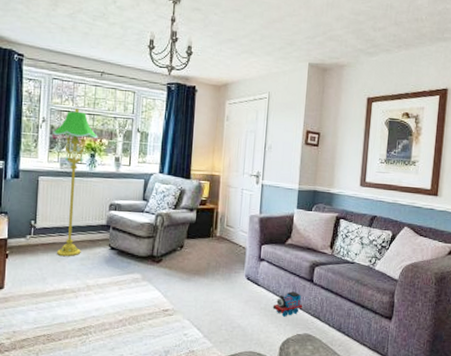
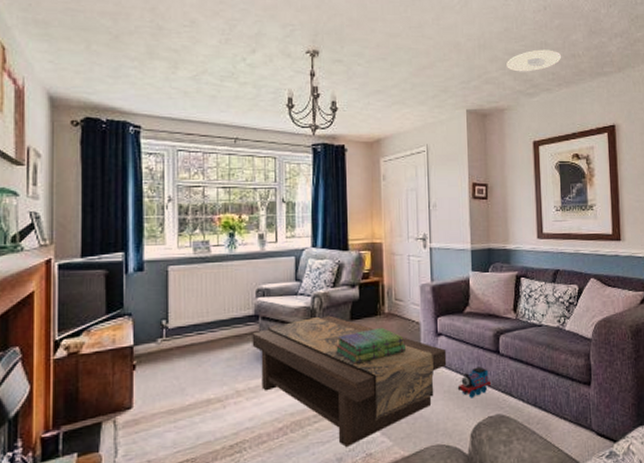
floor lamp: present [51,107,98,256] -> none [180,181,237,359]
coffee table: none [102,232,267,343] -> present [252,315,447,448]
stack of books: none [172,248,231,276] -> present [336,328,405,364]
recessed light: none [351,11,405,33] -> present [506,49,562,72]

